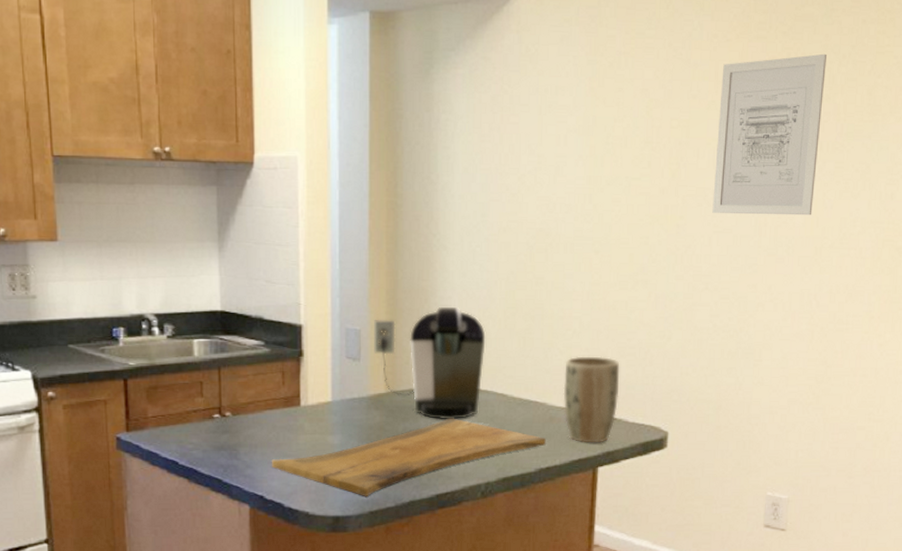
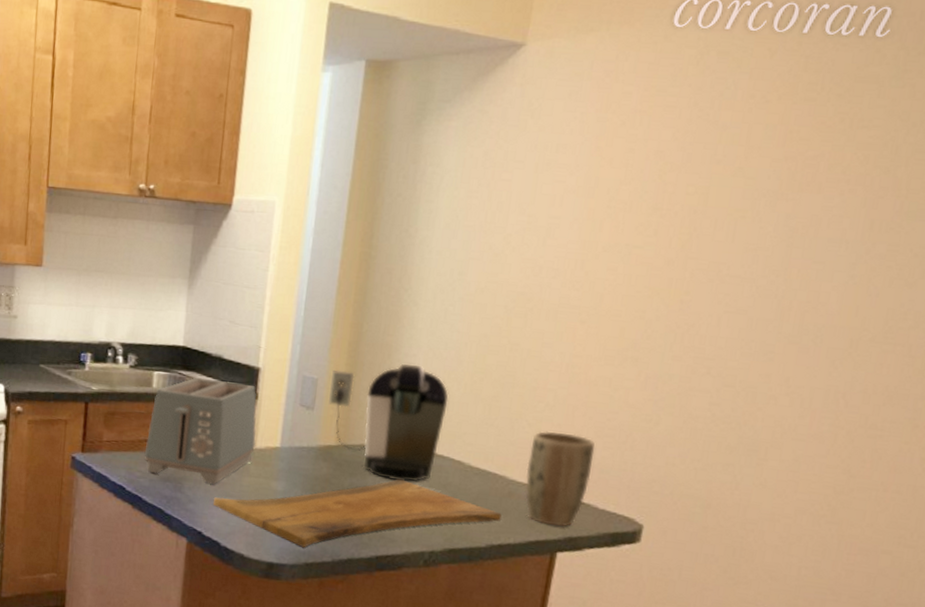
toaster: none [195,341,307,447] -> present [145,377,257,485]
wall art: present [712,53,828,216] -> none [725,120,893,303]

